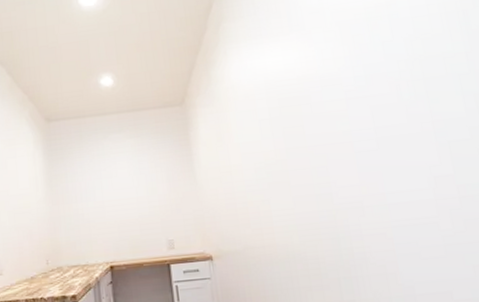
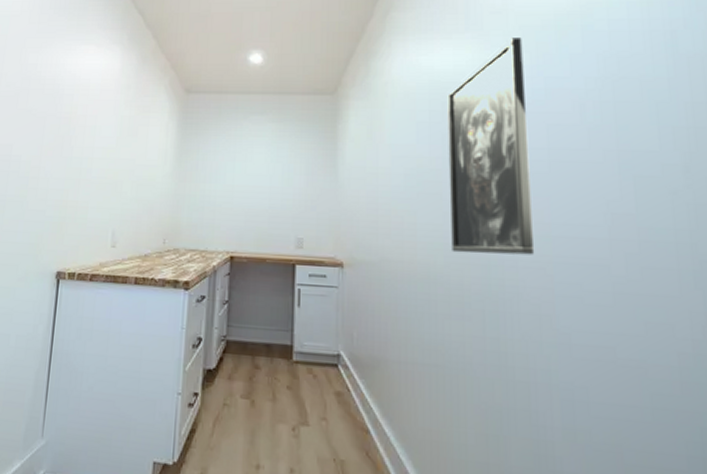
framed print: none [282,32,375,232] -> present [447,38,535,255]

